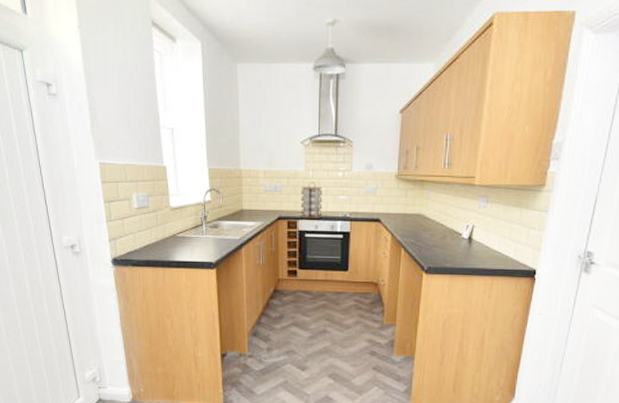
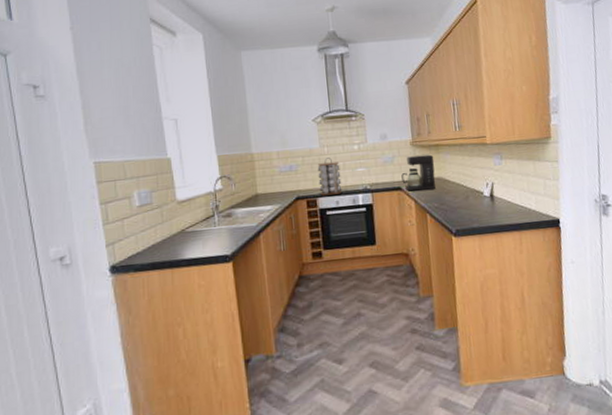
coffee maker: none [382,189,417,226] -> present [401,154,436,192]

